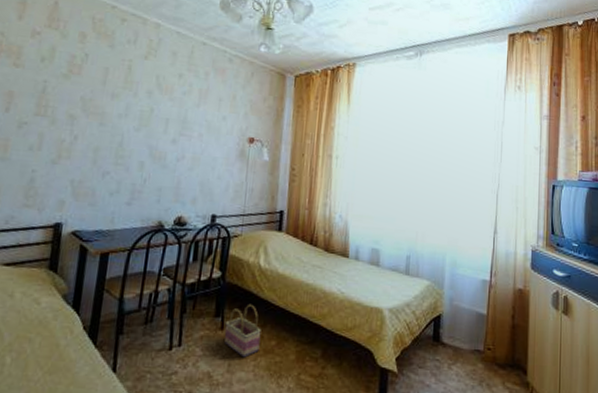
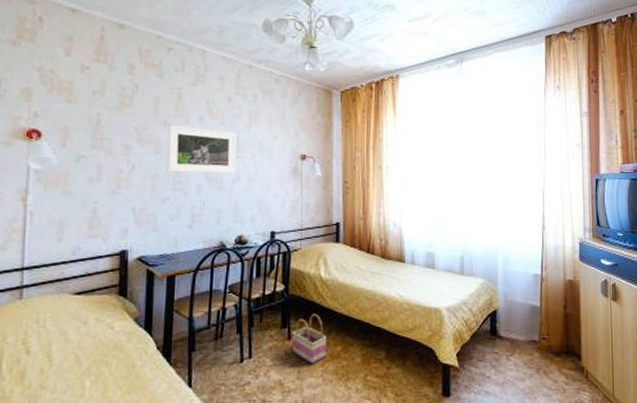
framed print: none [110,97,185,152] -> present [167,125,237,173]

